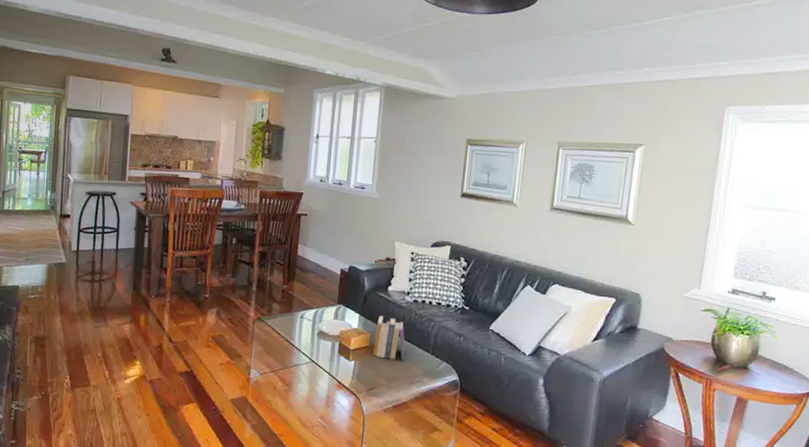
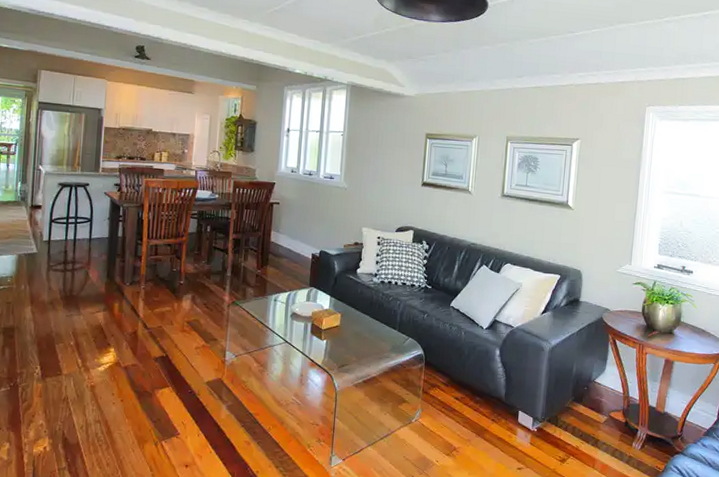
books: present [373,316,406,362] -> none [344,297,374,339]

